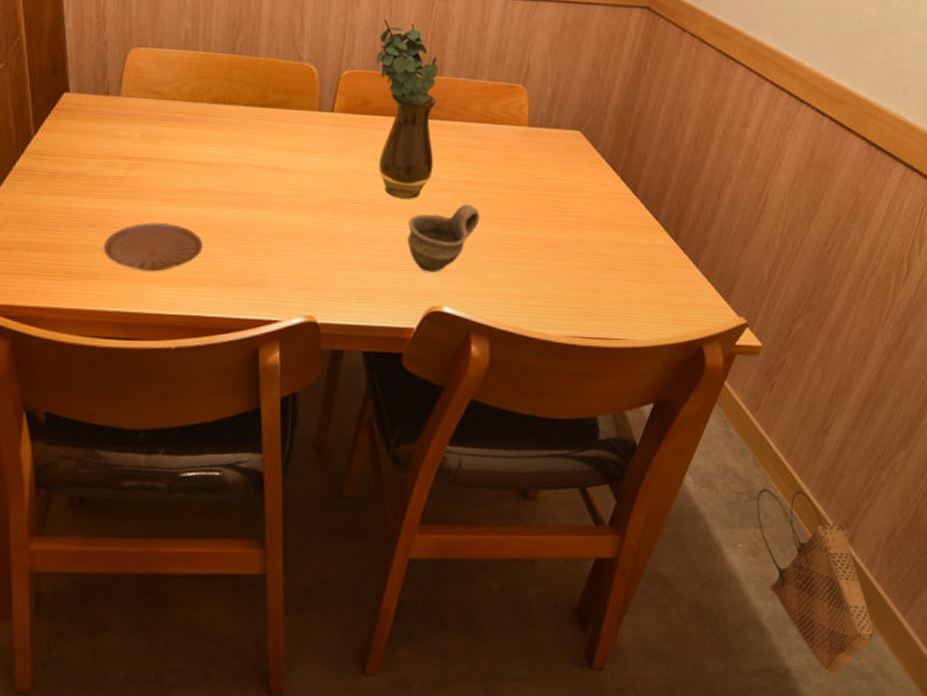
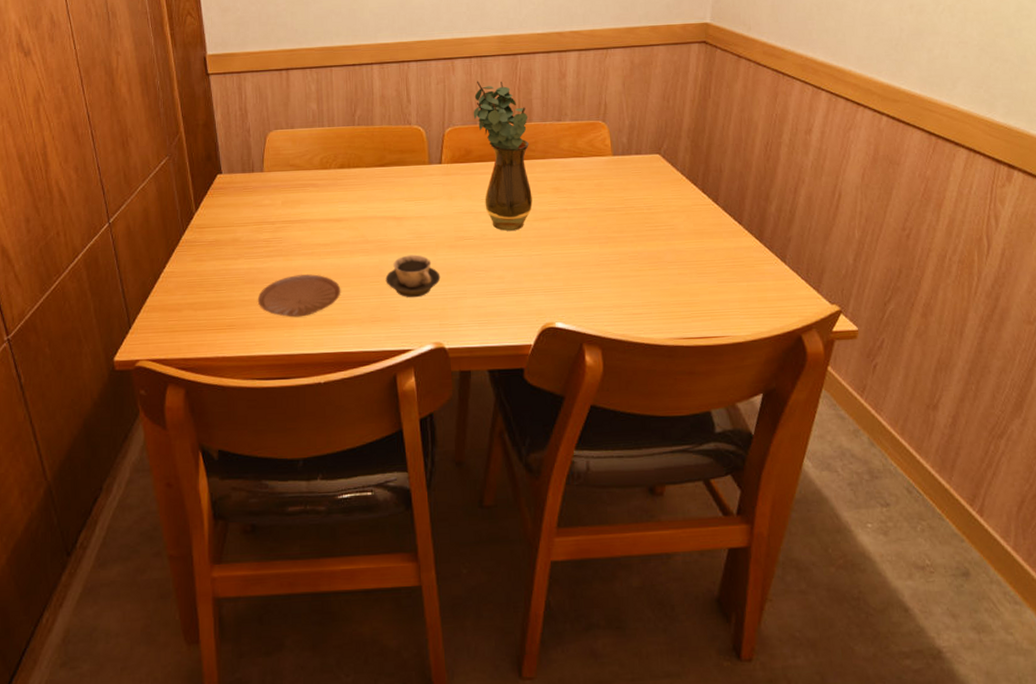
cup: none [256,213,320,263] -> present [385,254,441,298]
cup: present [407,204,480,272] -> none [516,229,579,293]
shopping bag: present [757,489,874,674] -> none [878,467,1023,652]

